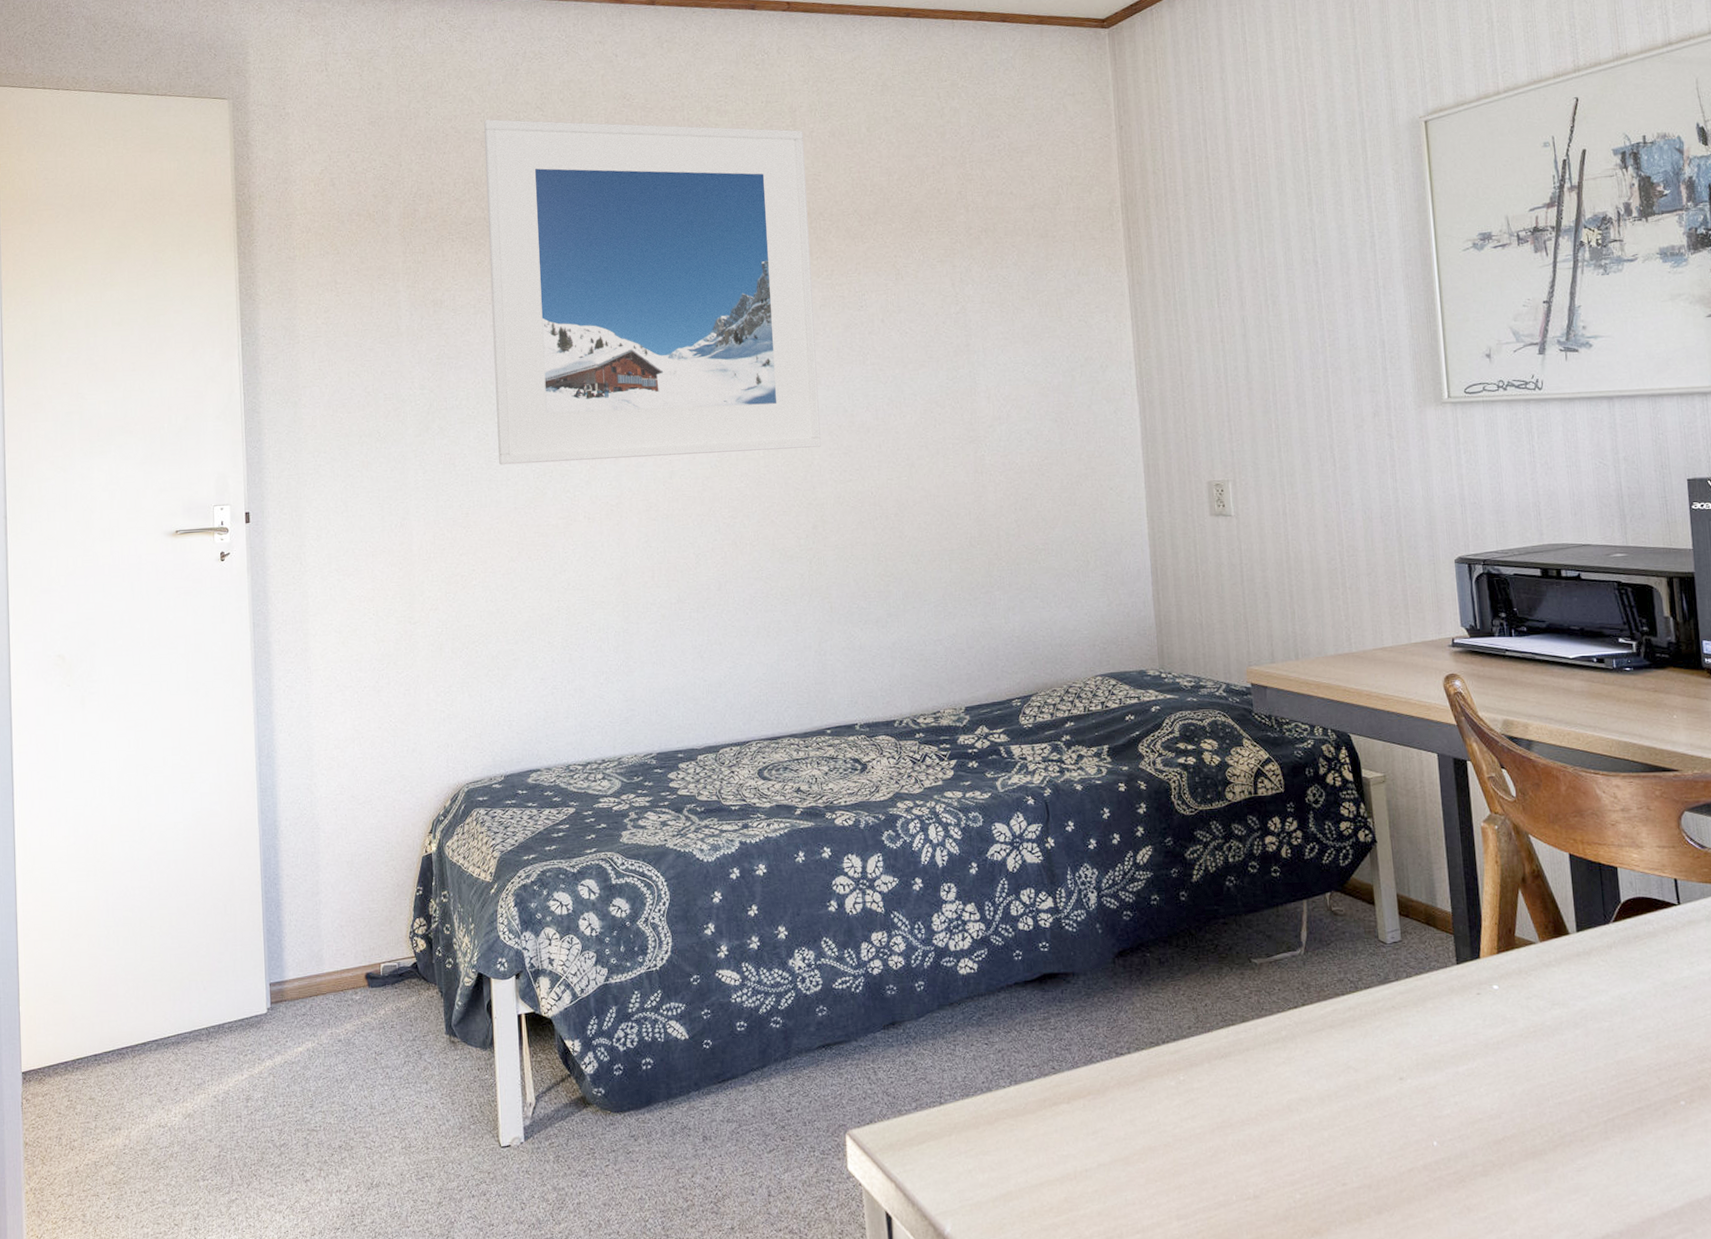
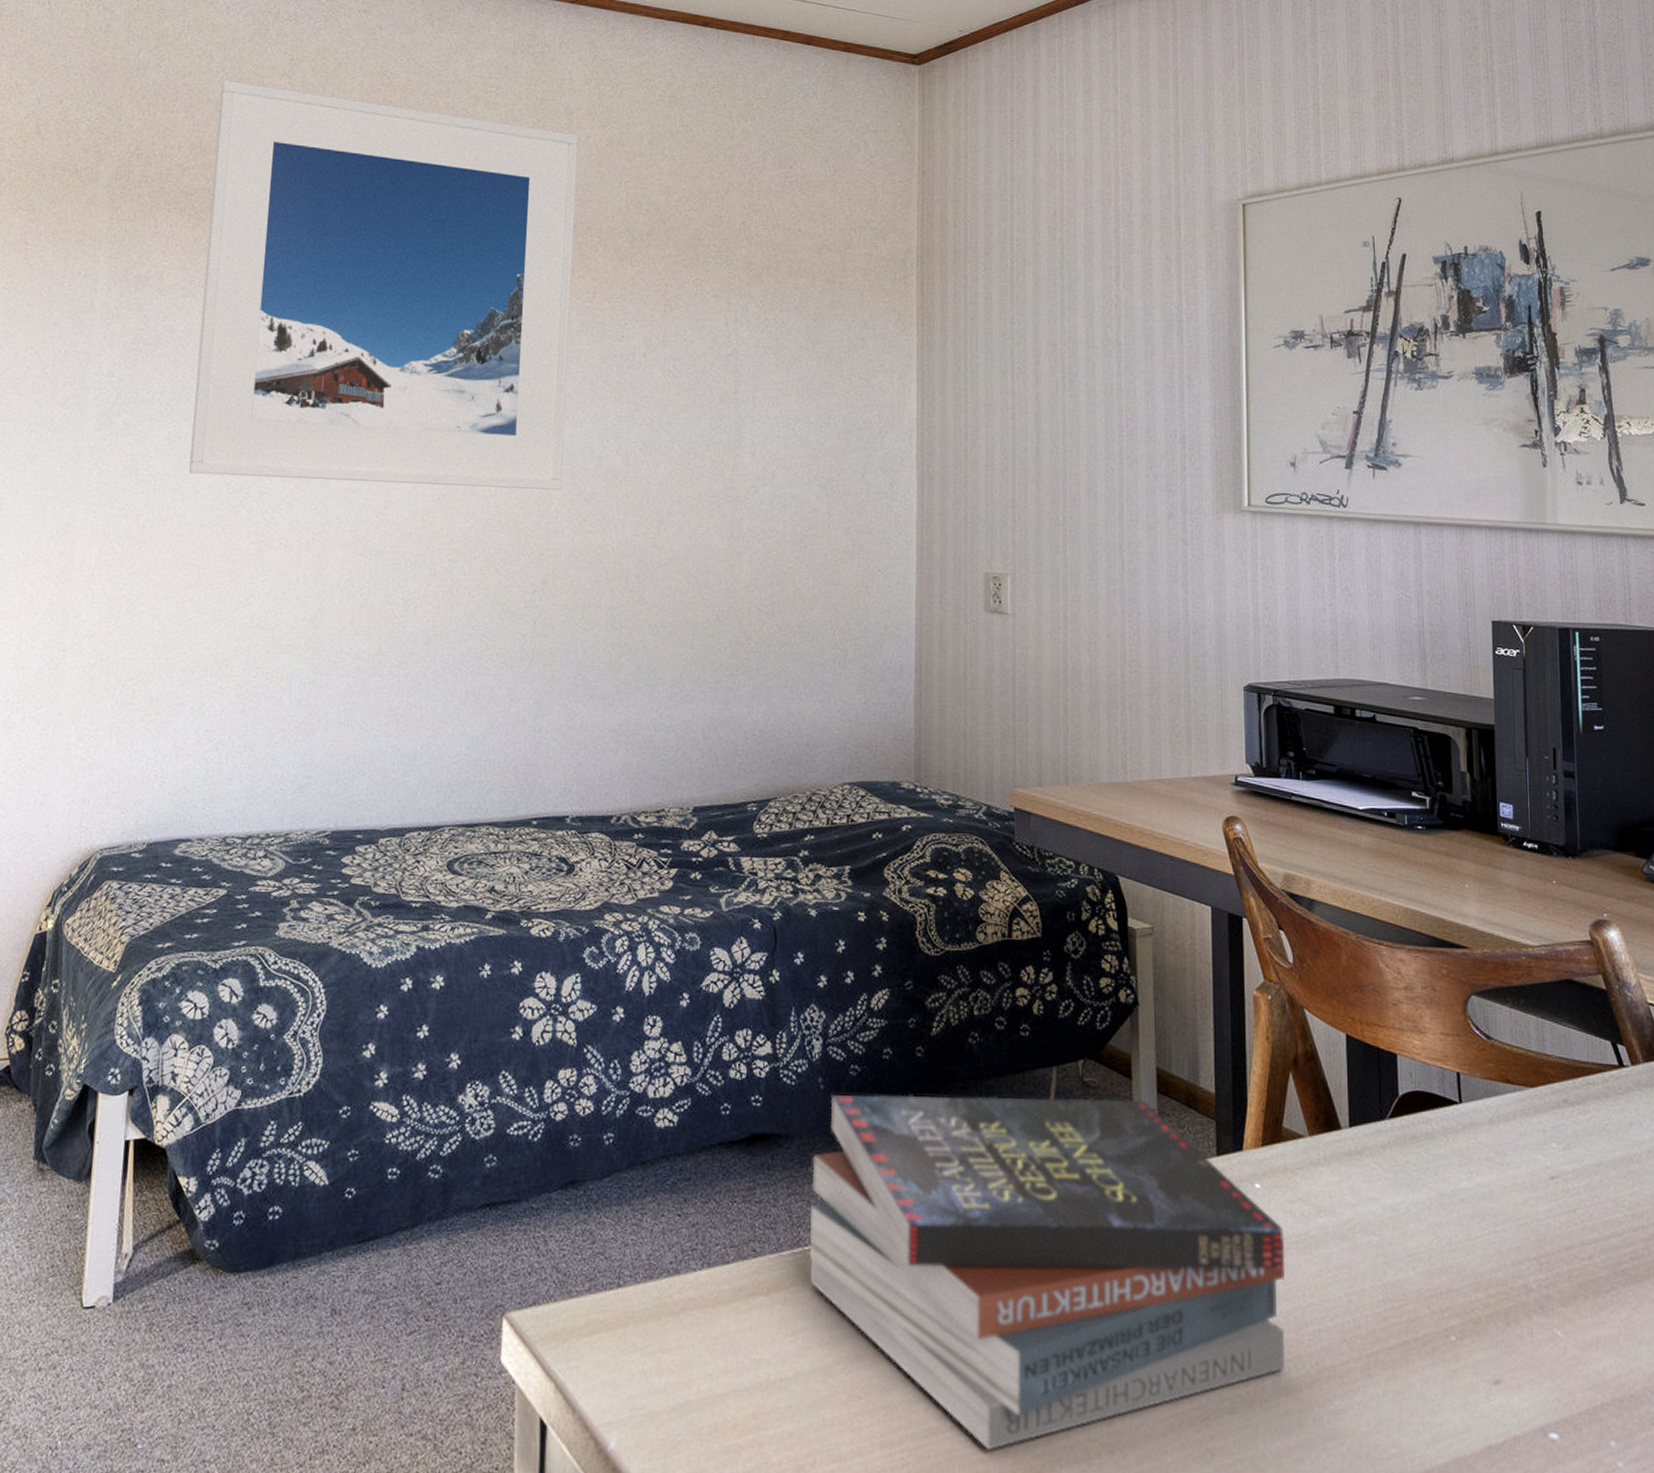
book: none [1097,922,1531,1216] -> present [809,1095,1286,1450]

